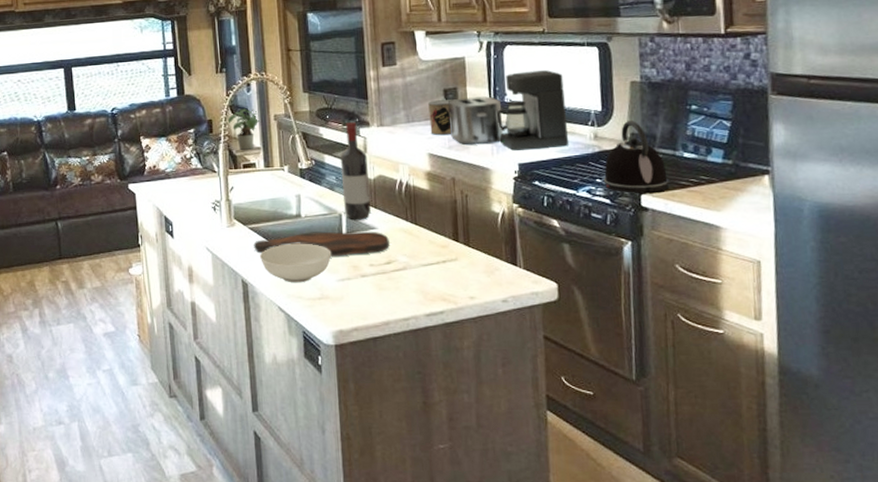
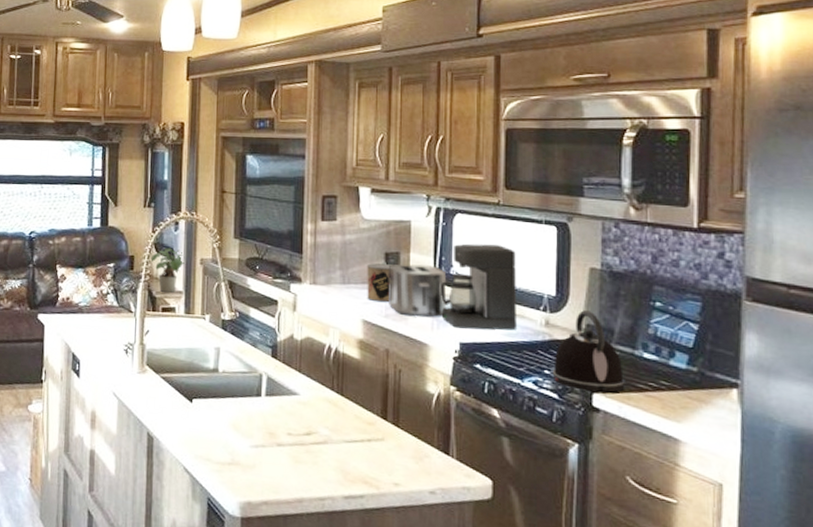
cutting board: present [253,231,390,257] -> none [164,389,311,421]
bowl: present [260,243,332,283] -> none [170,399,247,444]
wine bottle: present [340,122,371,219] -> none [265,276,296,383]

